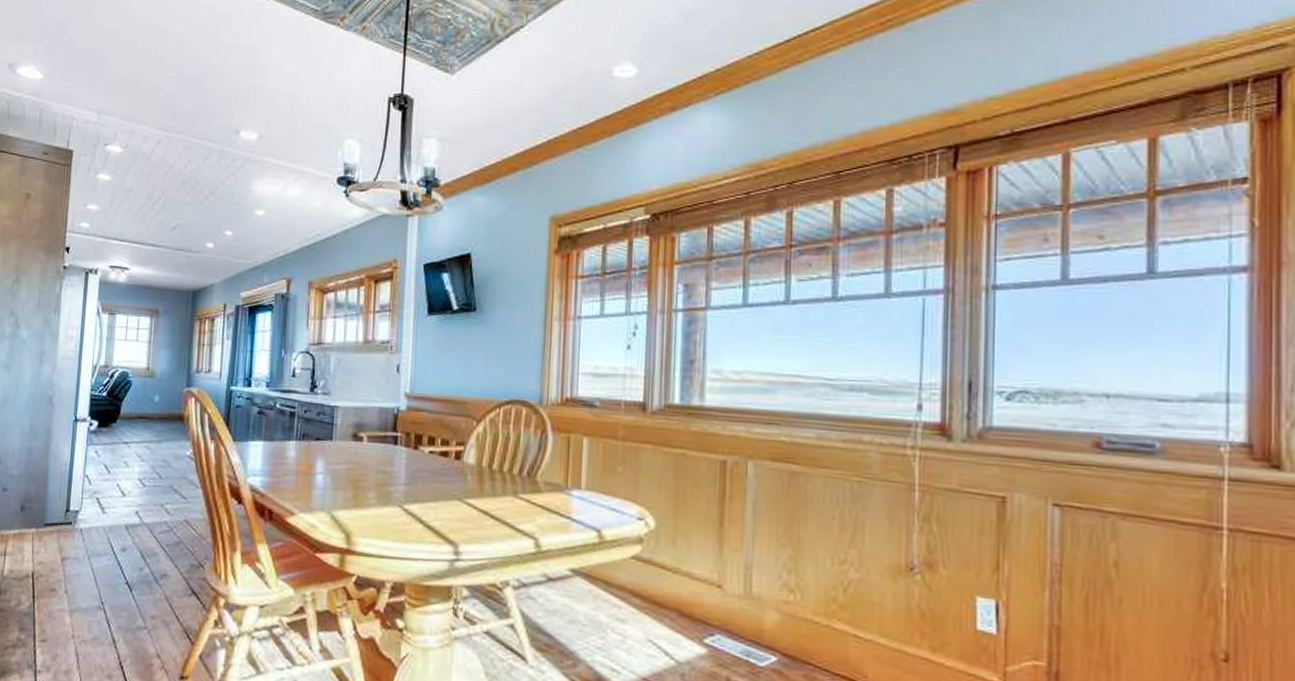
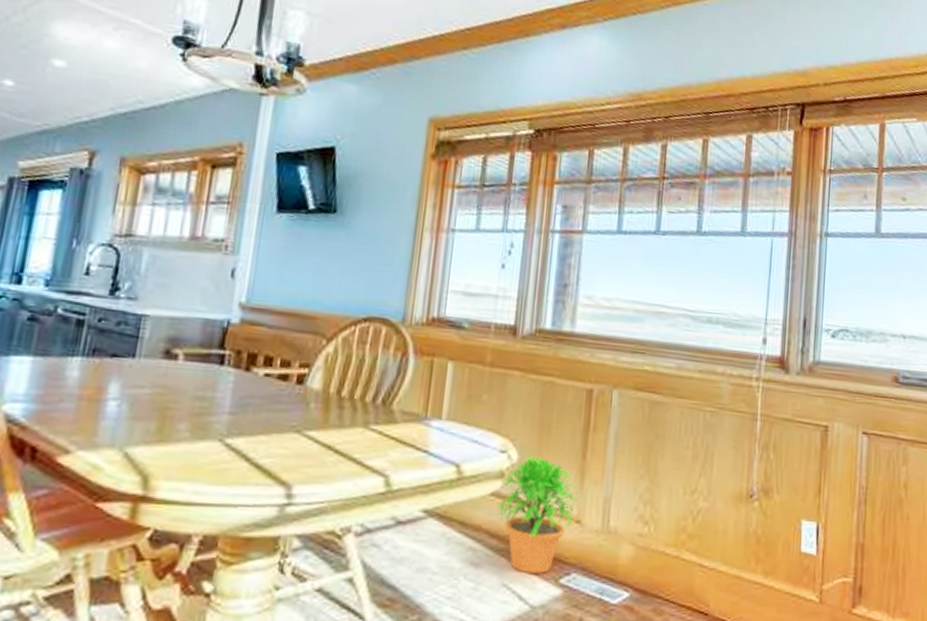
potted plant: none [638,523,718,633] -> present [497,456,578,573]

